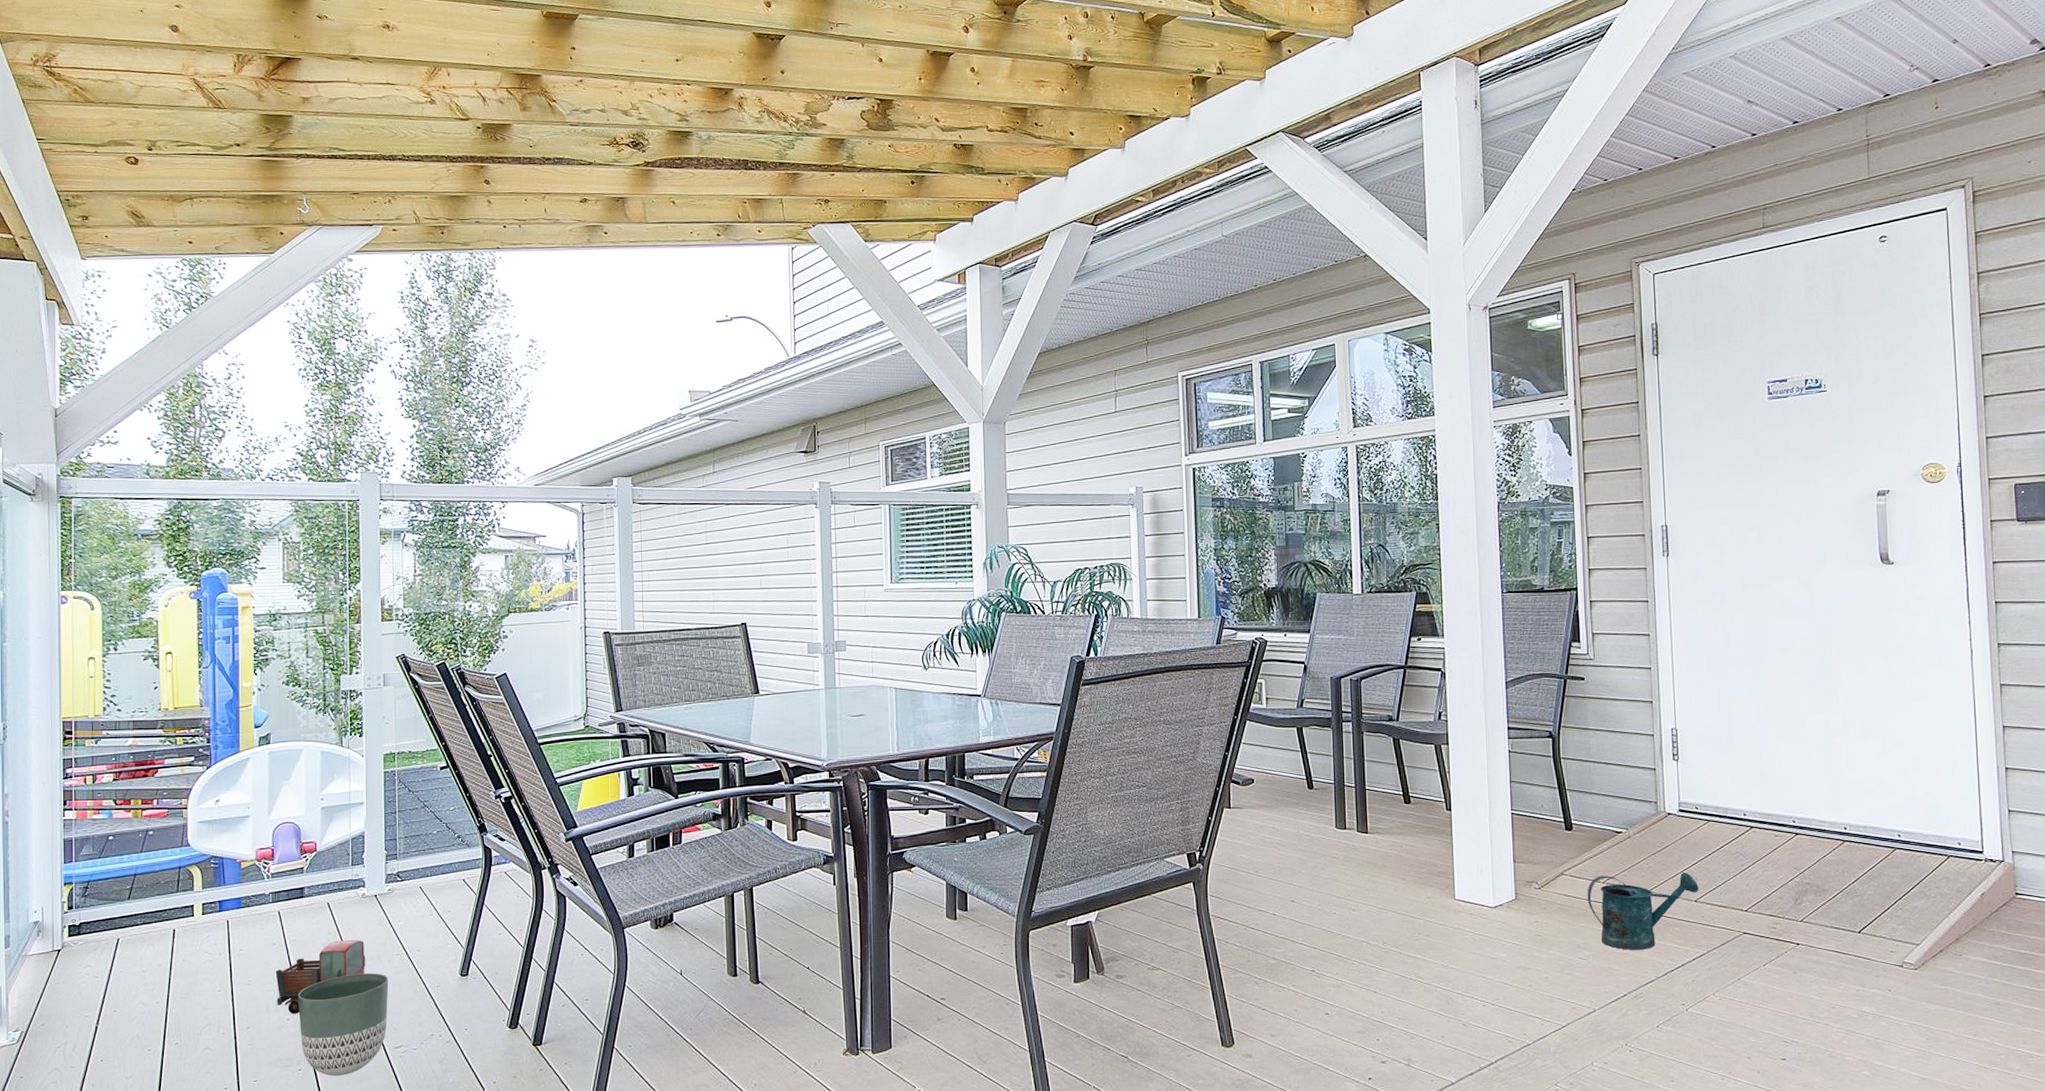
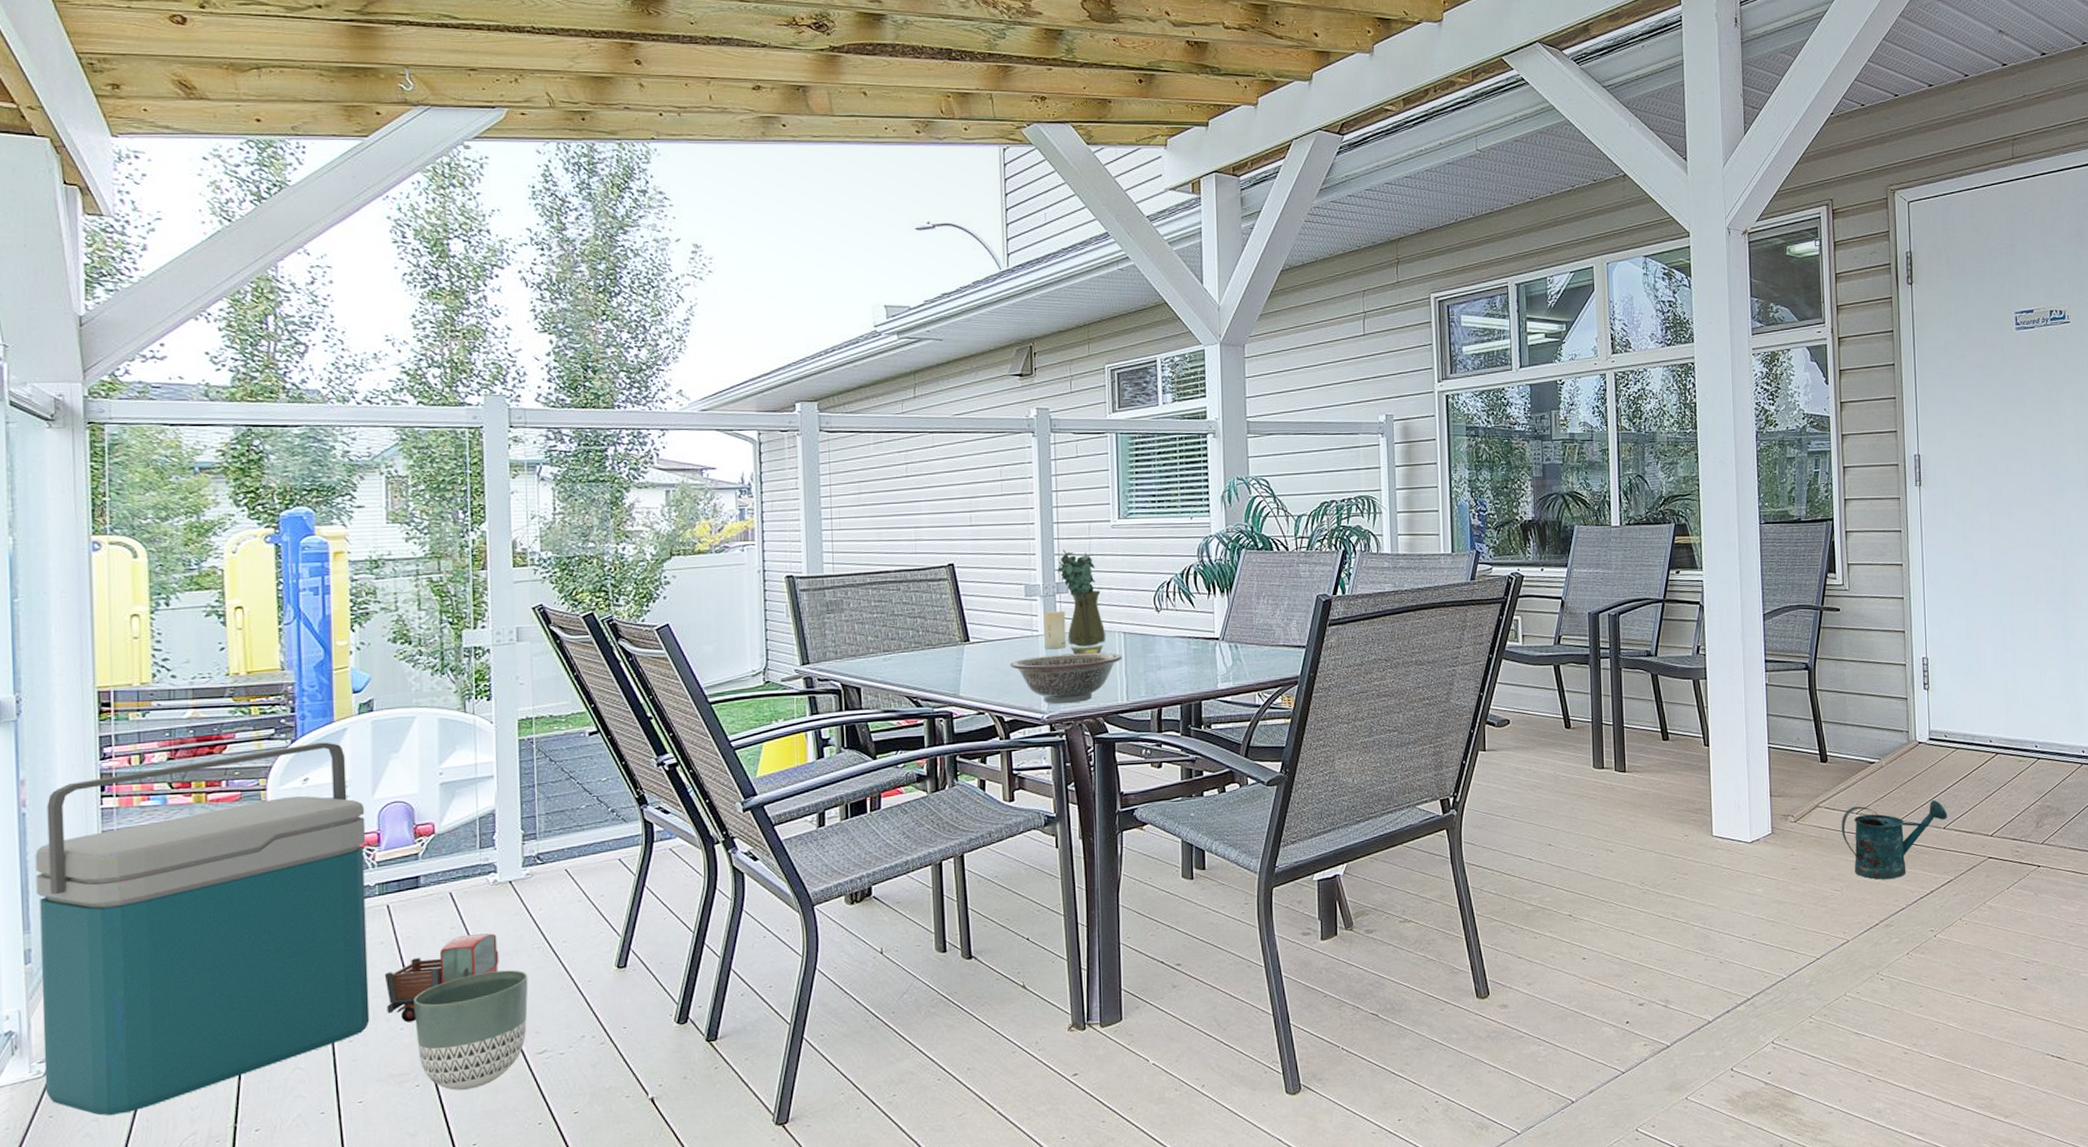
cooler: none [14,769,264,1079] -> present [35,742,370,1116]
decorative bowl: none [794,706,894,753] -> present [1010,652,1123,705]
candle: none [824,667,844,703] -> present [1043,611,1067,650]
vase: none [836,611,880,708] -> present [1057,549,1106,655]

